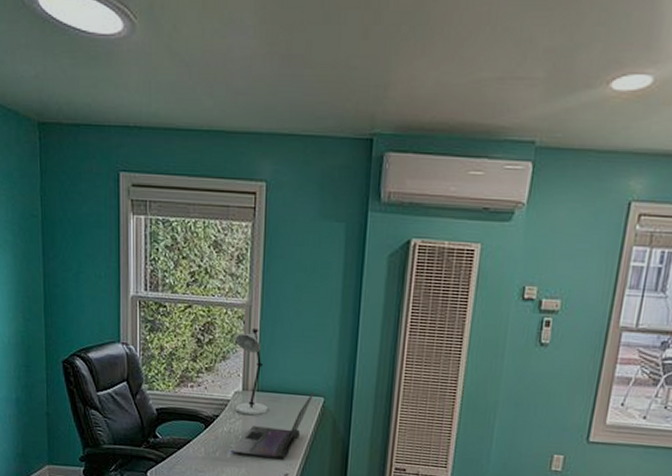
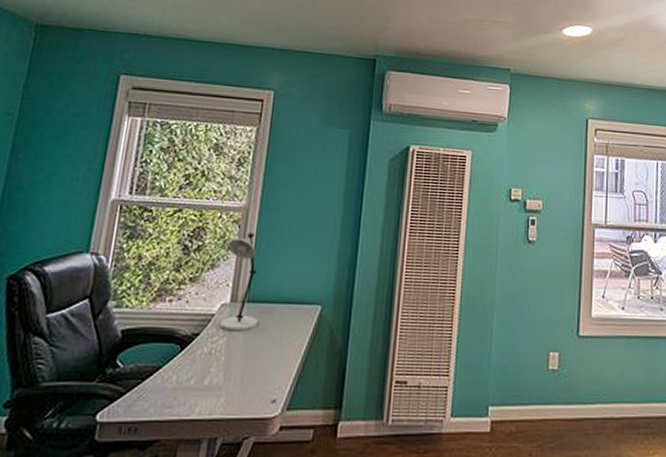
laptop: present [231,392,315,460] -> none [209,300,312,383]

